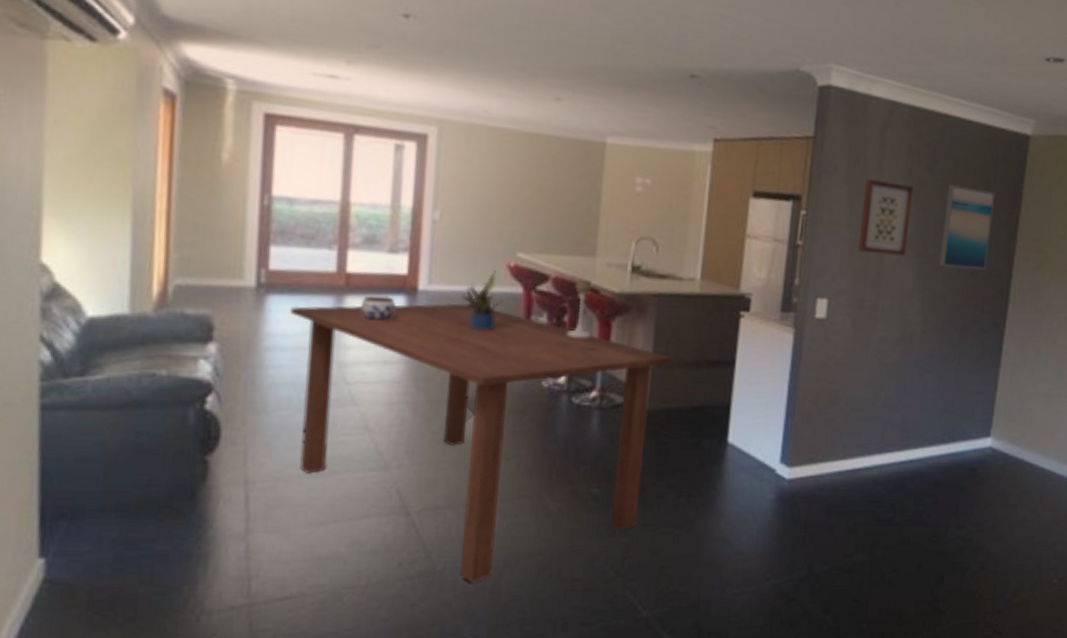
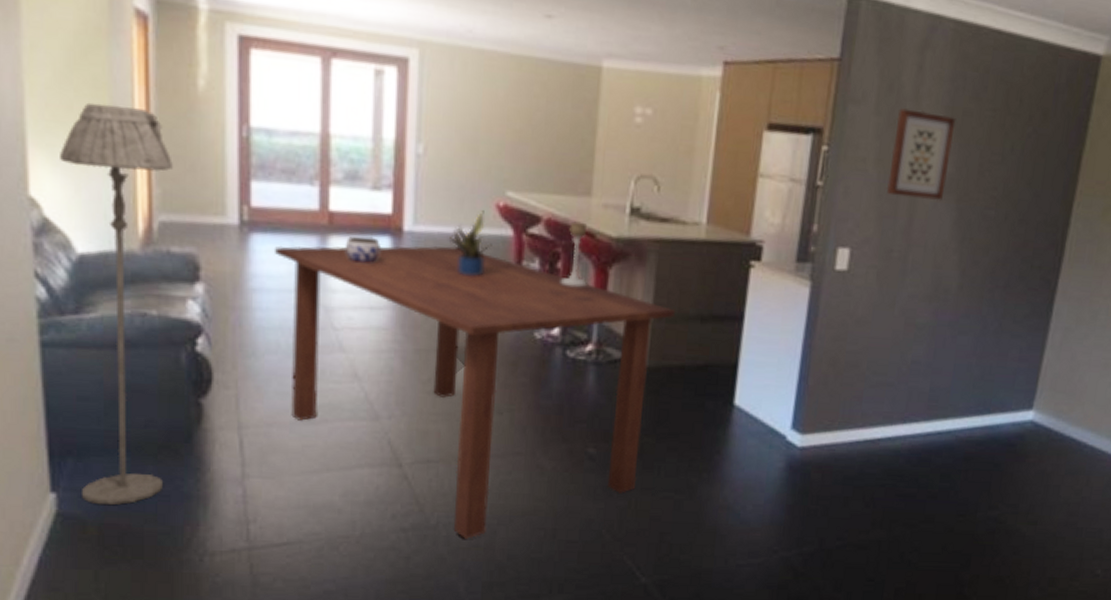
floor lamp: none [73,174,192,569] -> present [60,102,173,506]
wall art: present [939,185,995,271] -> none [982,116,1055,219]

